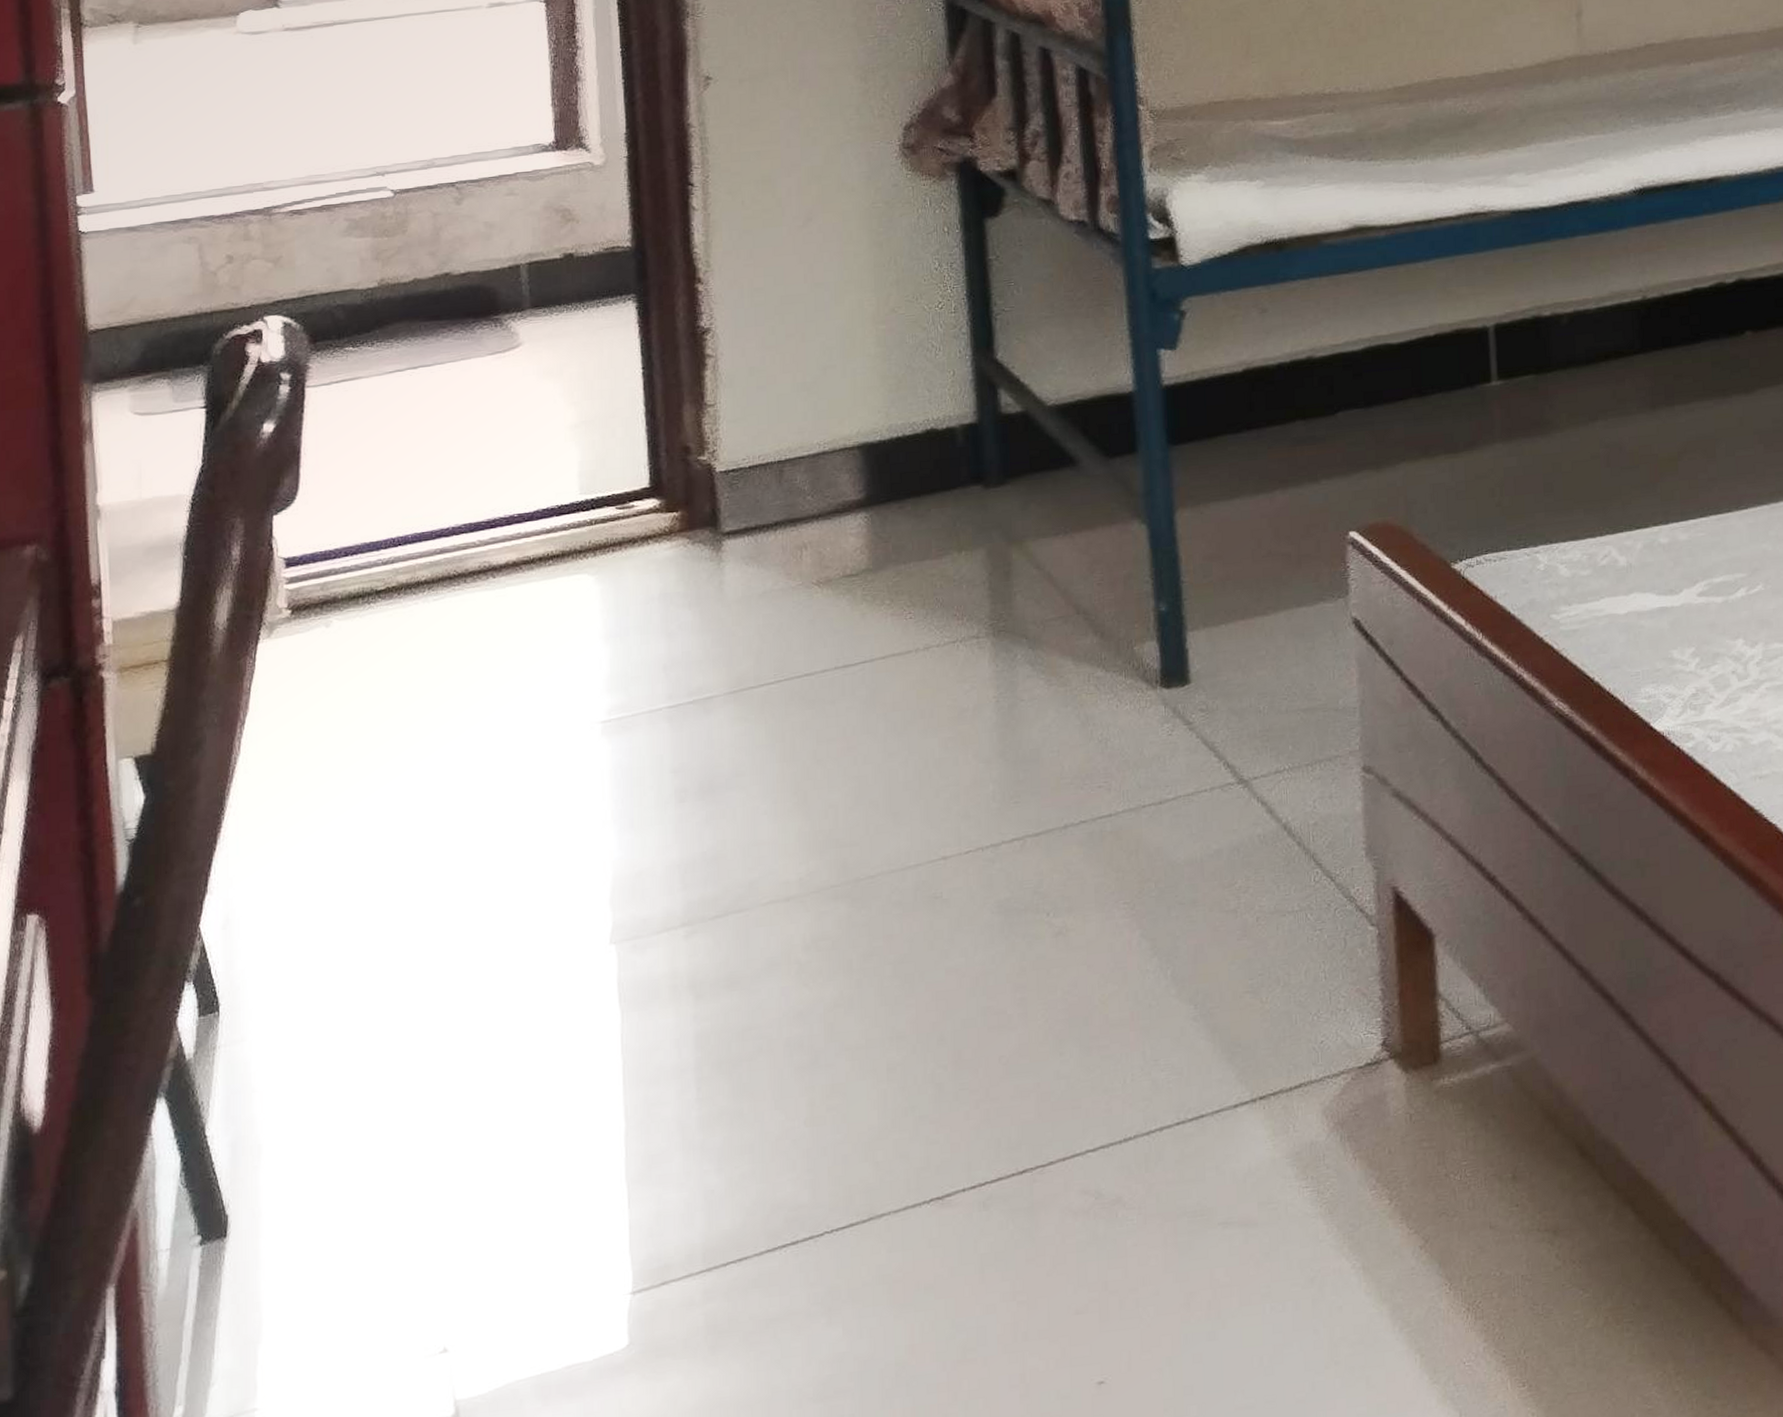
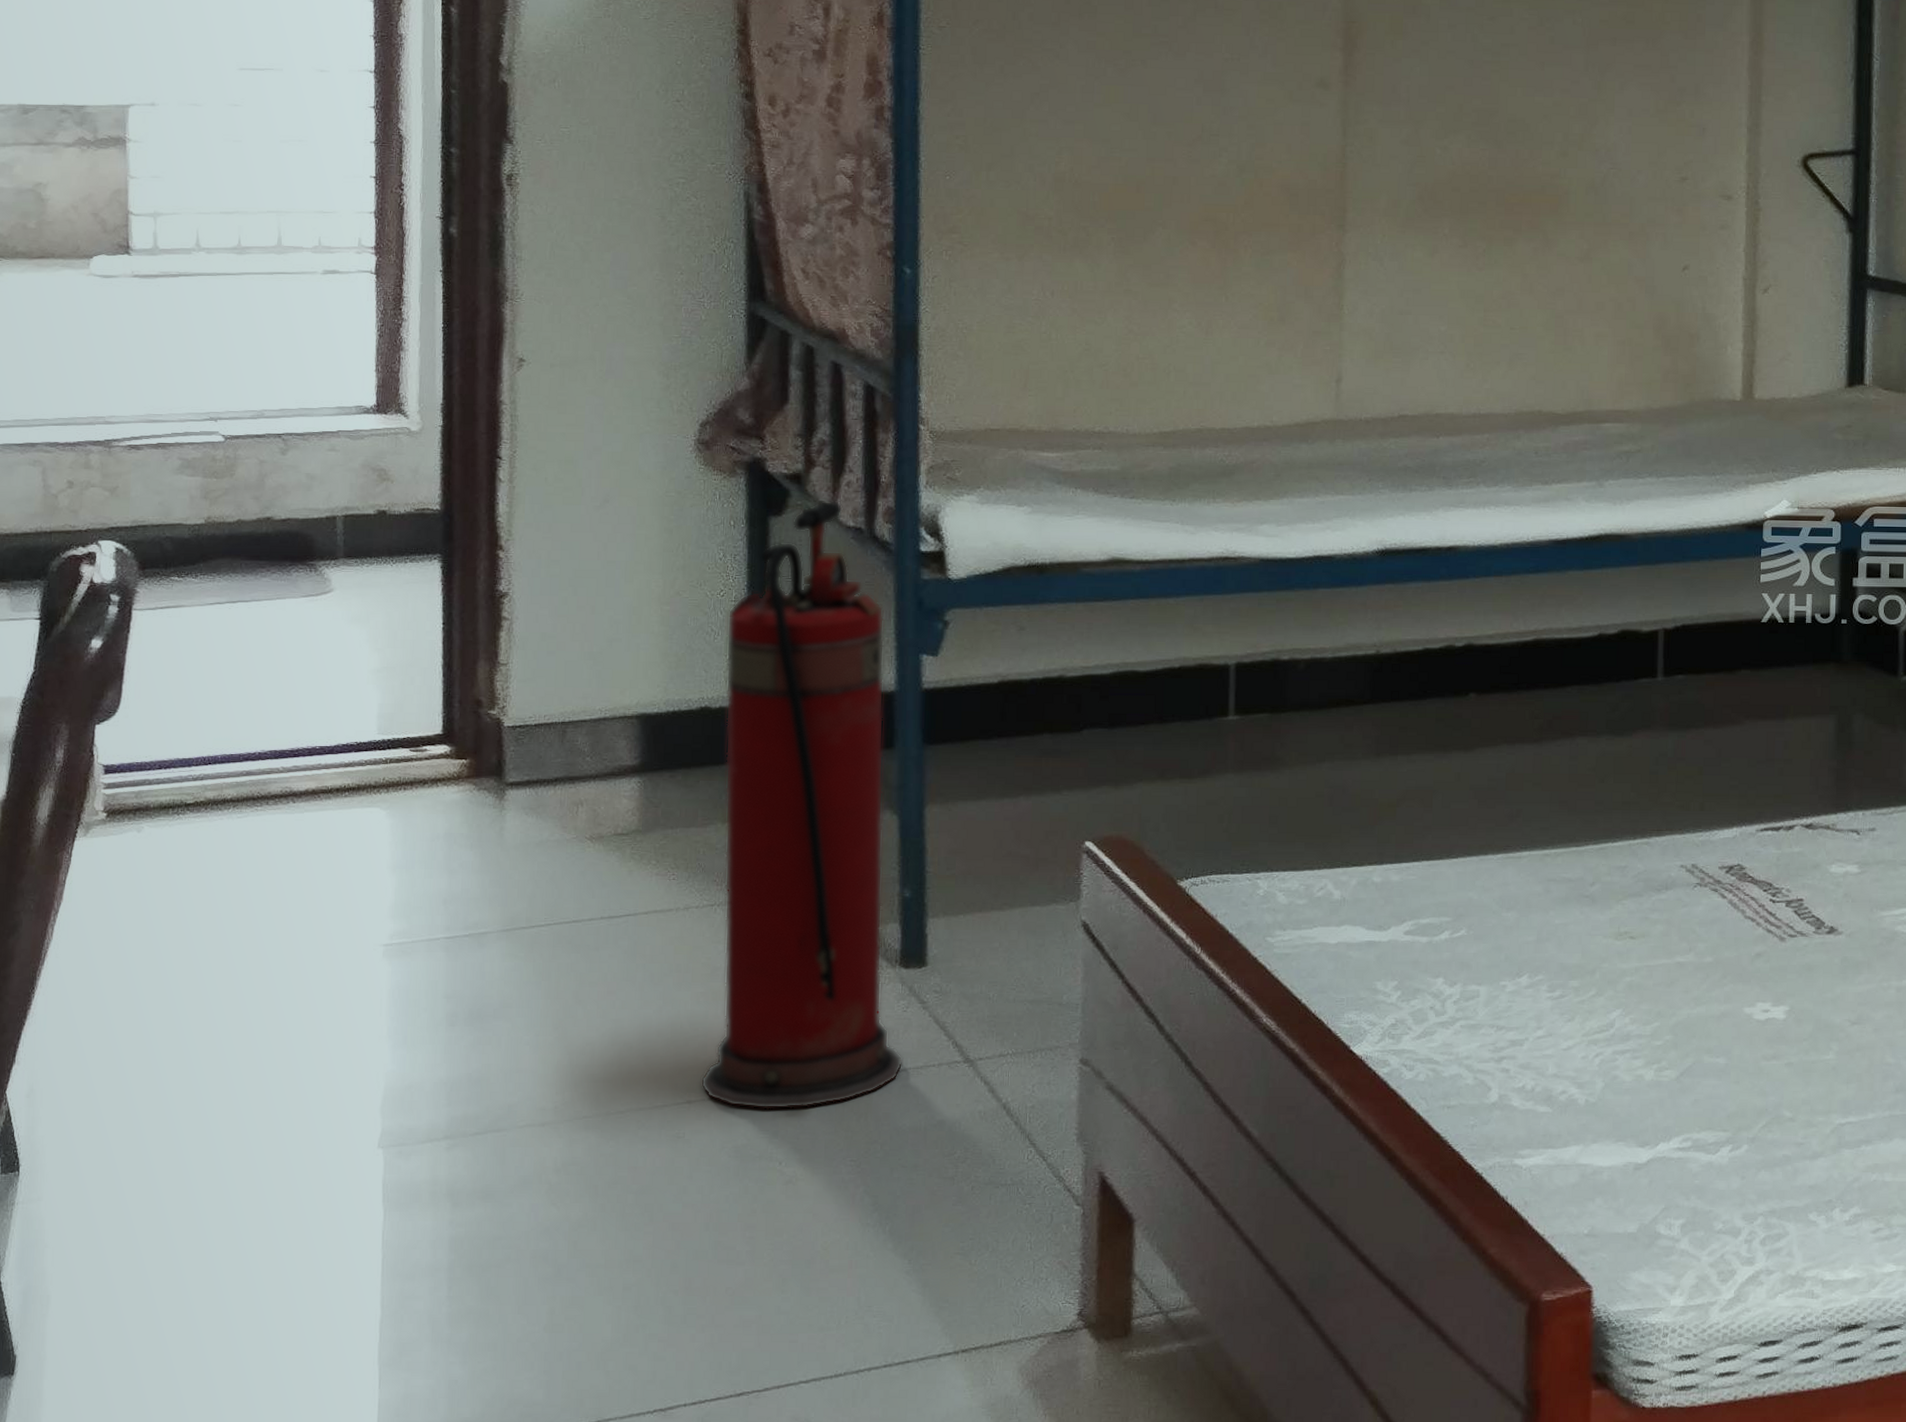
fire extinguisher: none [948,193,1173,859] -> present [700,500,903,1110]

